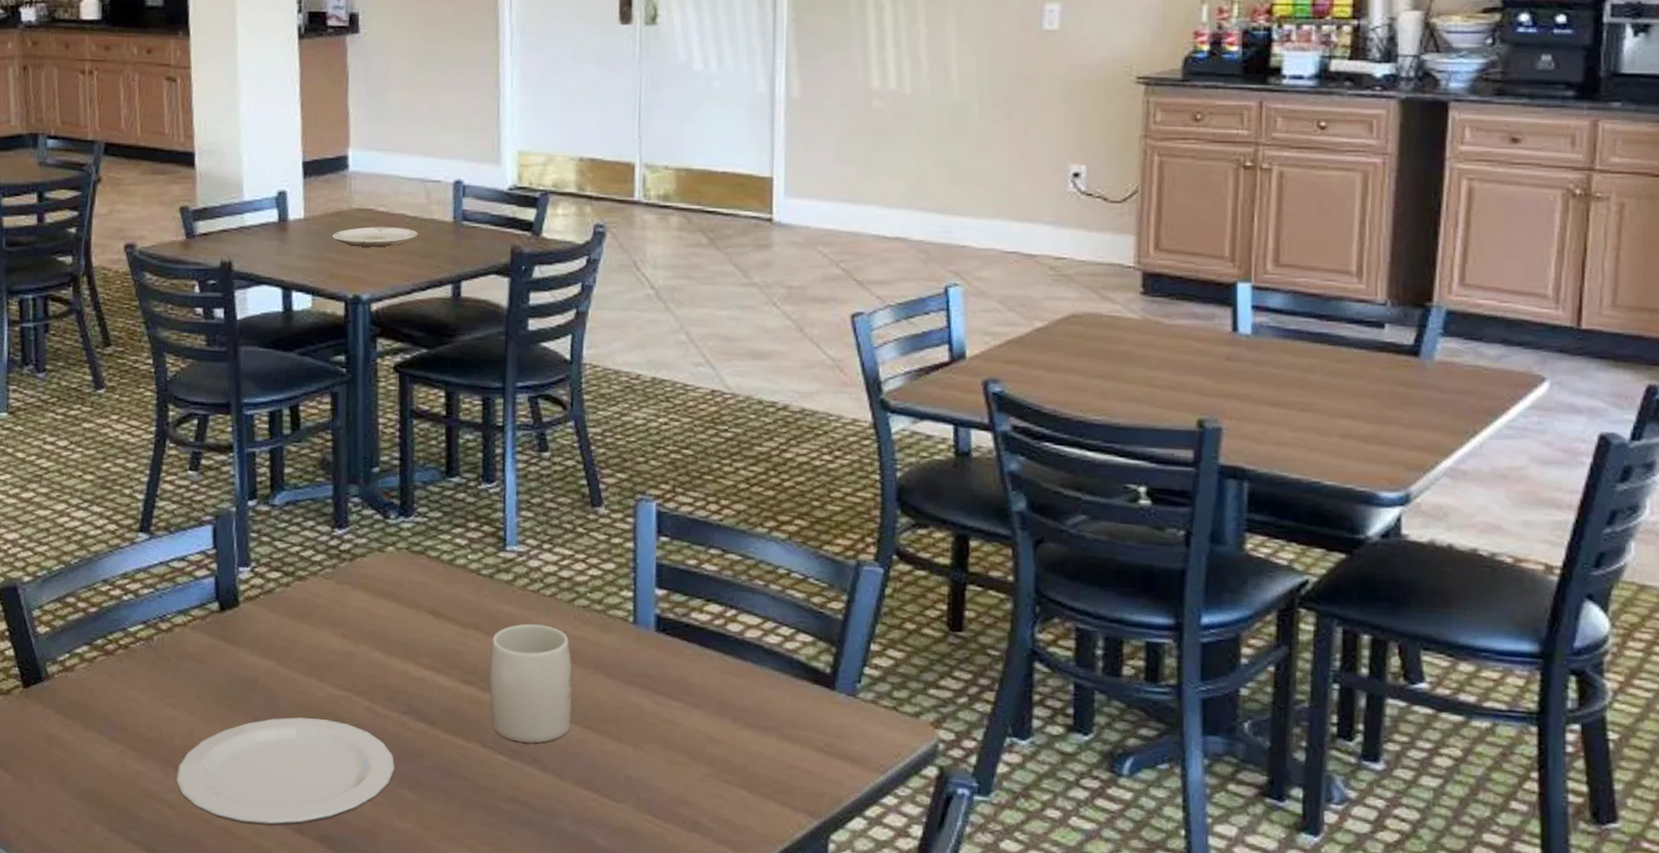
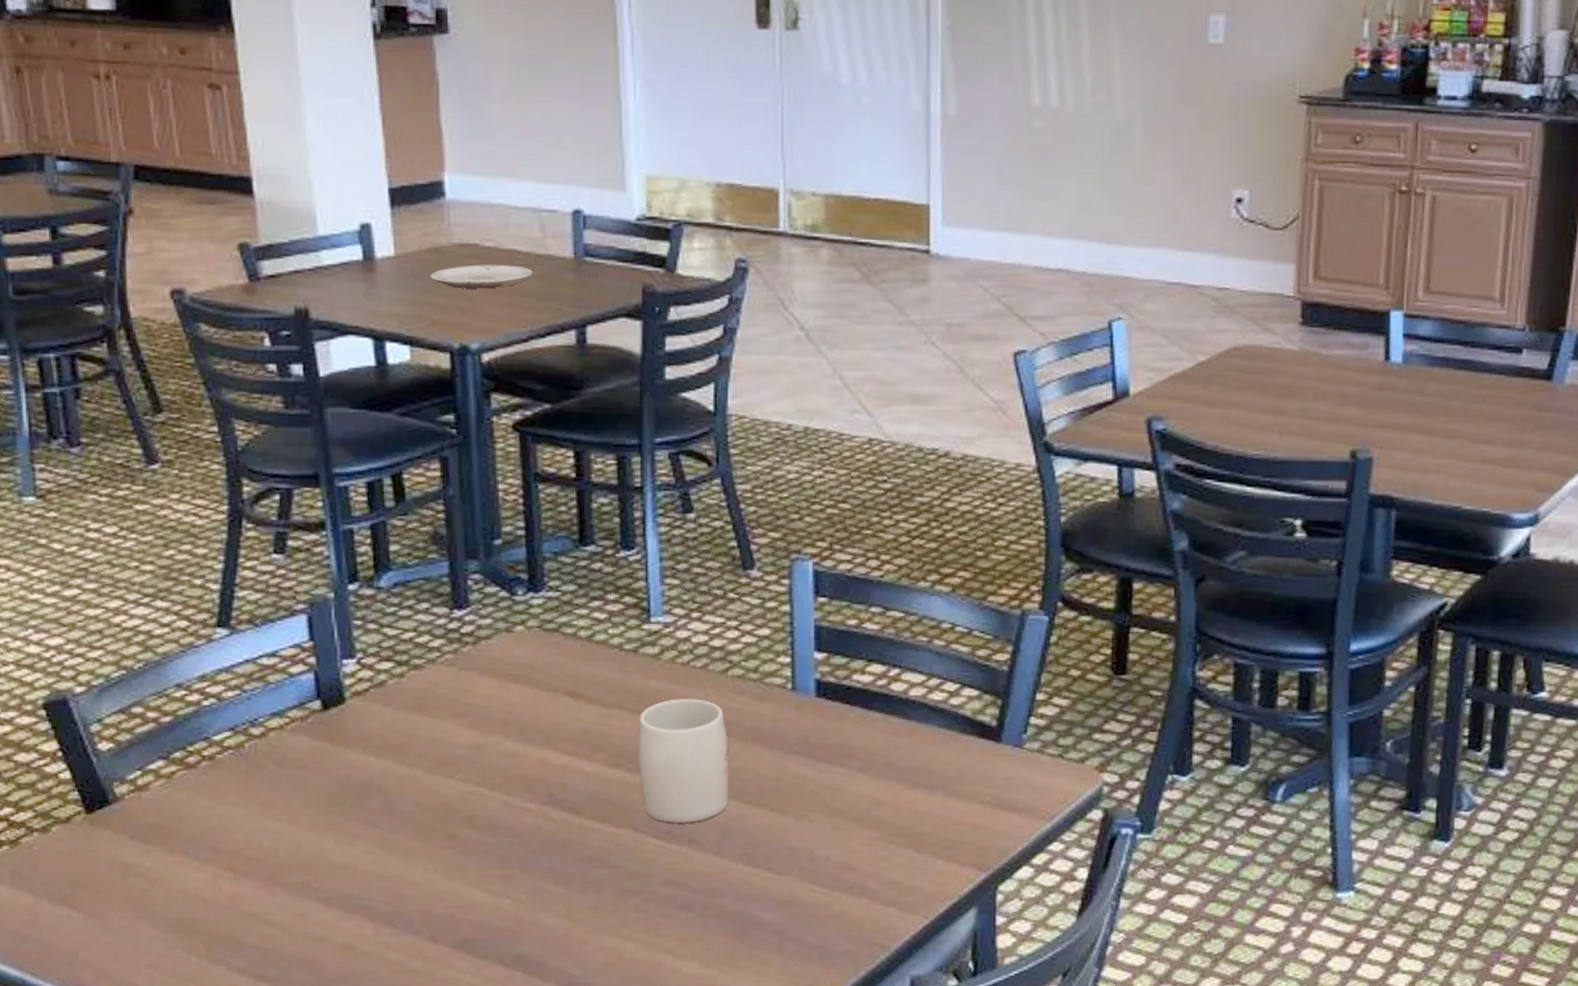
plate: present [177,717,395,826] -> none [284,818,538,937]

